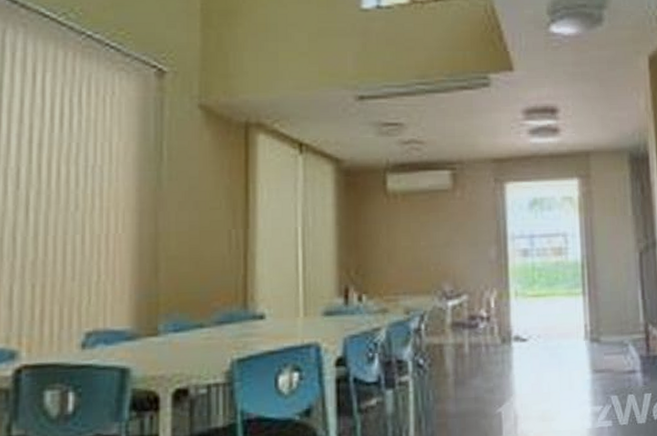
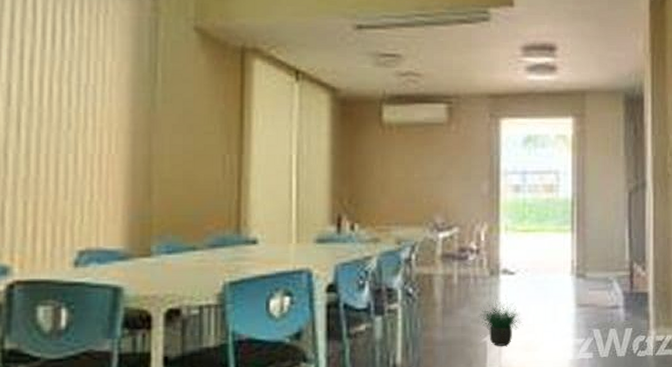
potted plant: none [492,363,535,417] -> present [479,295,520,346]

